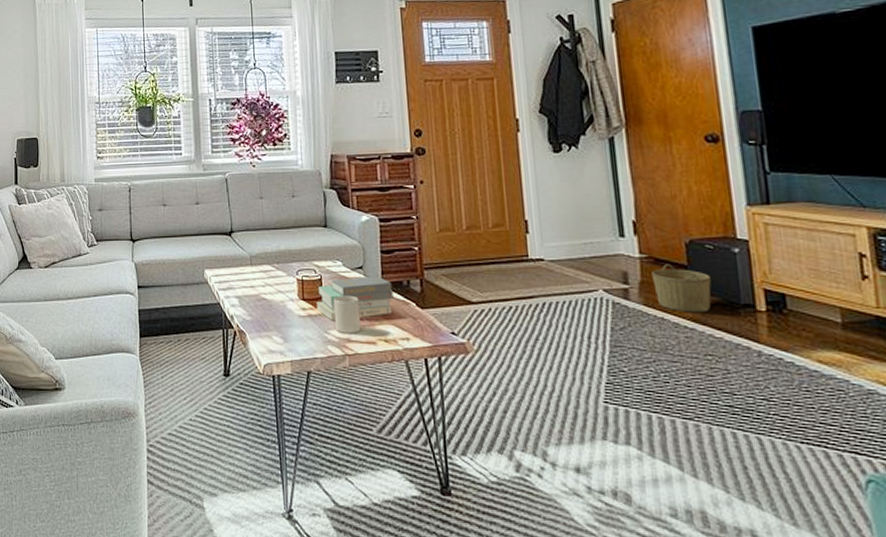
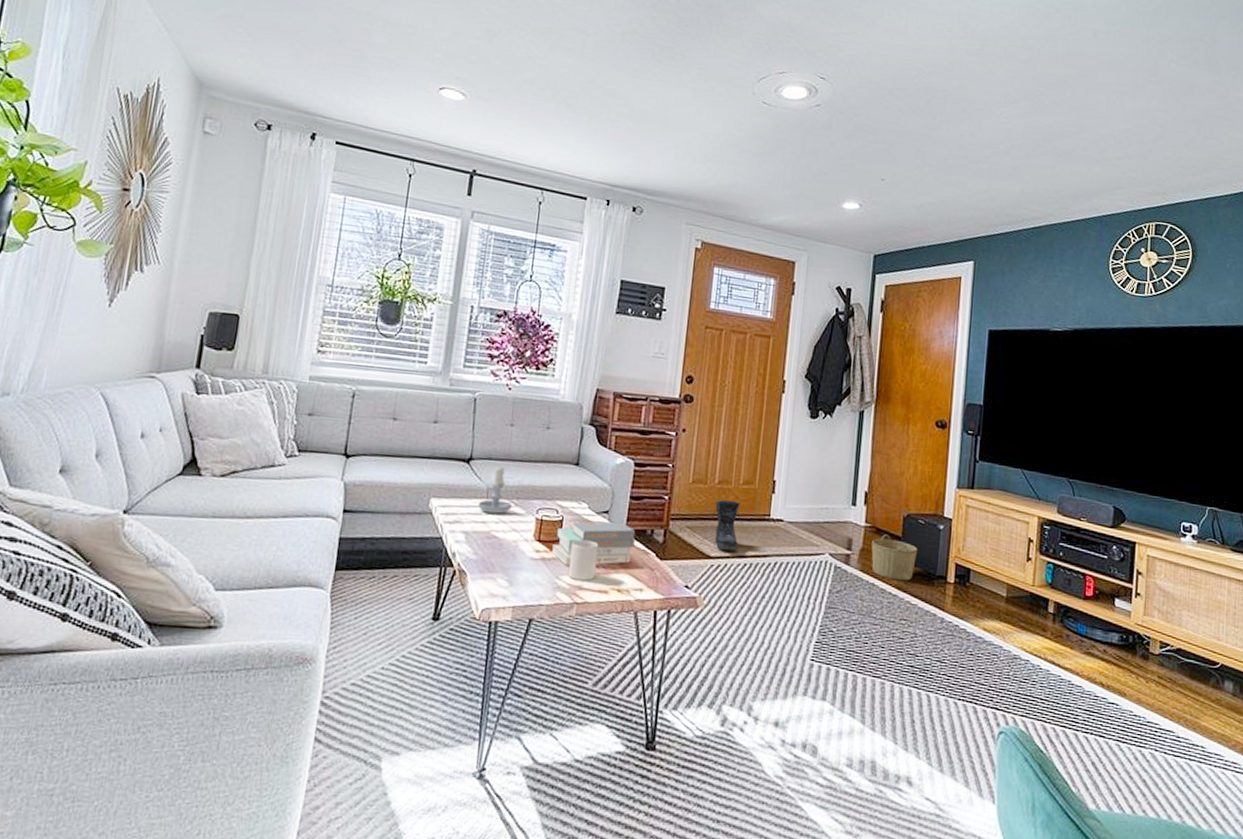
candle: none [244,235,275,278] -> present [478,466,513,514]
boot: none [465,245,501,295] -> present [711,500,743,552]

